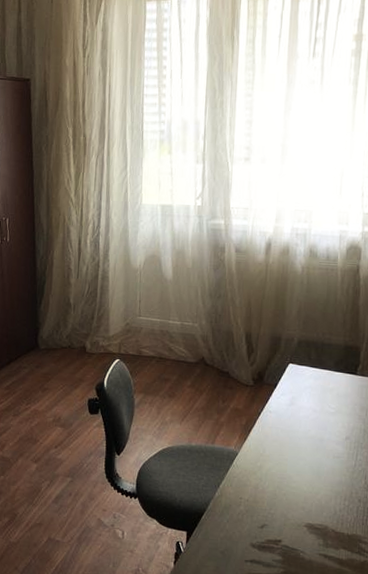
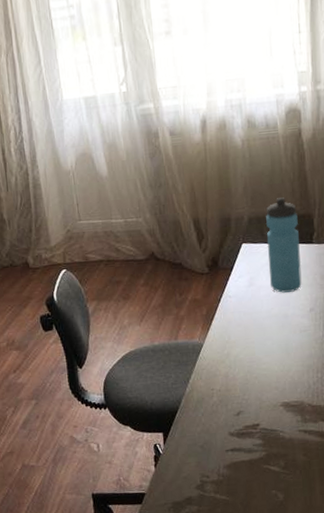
water bottle: none [310,326,346,418] -> present [265,197,302,293]

